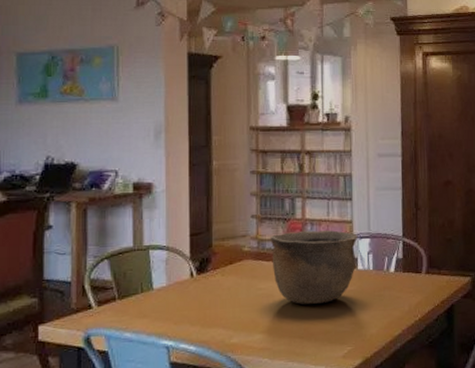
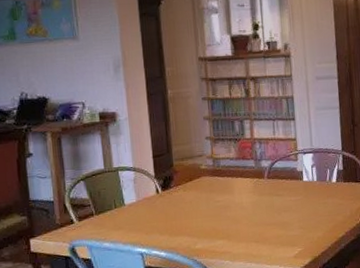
bowl: present [270,230,357,305] -> none [224,147,301,214]

